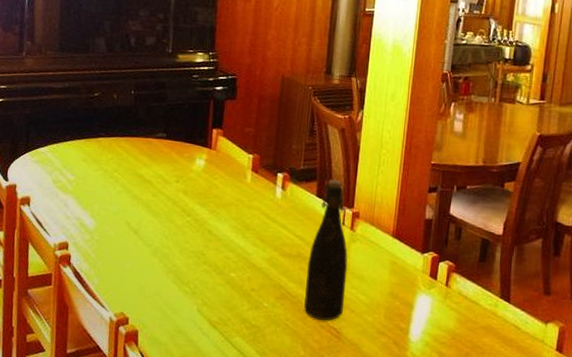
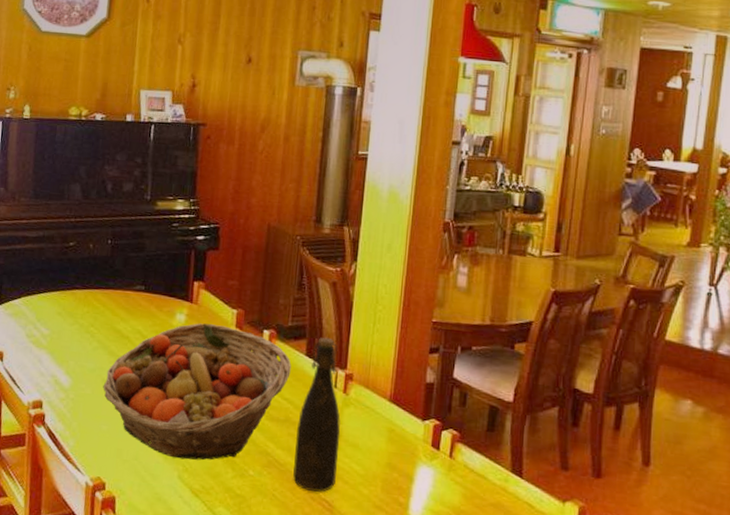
fruit basket: none [126,167,303,295] -> present [103,323,291,460]

